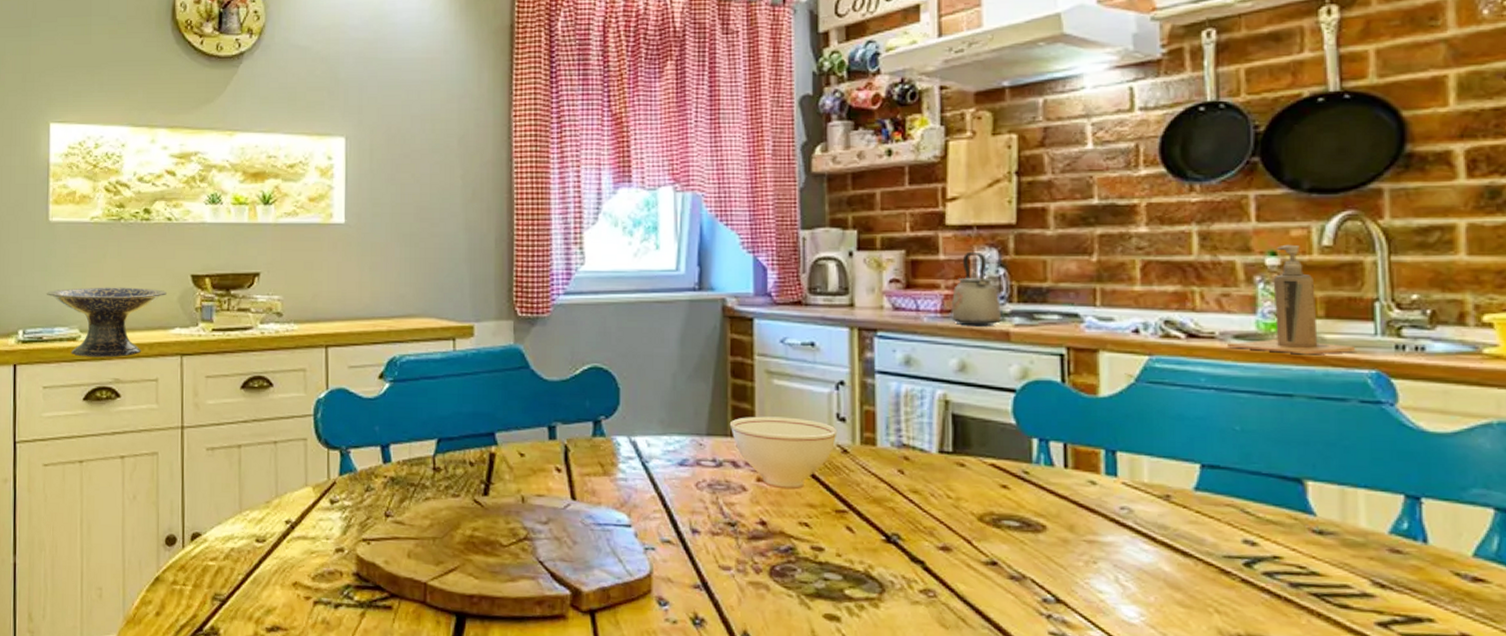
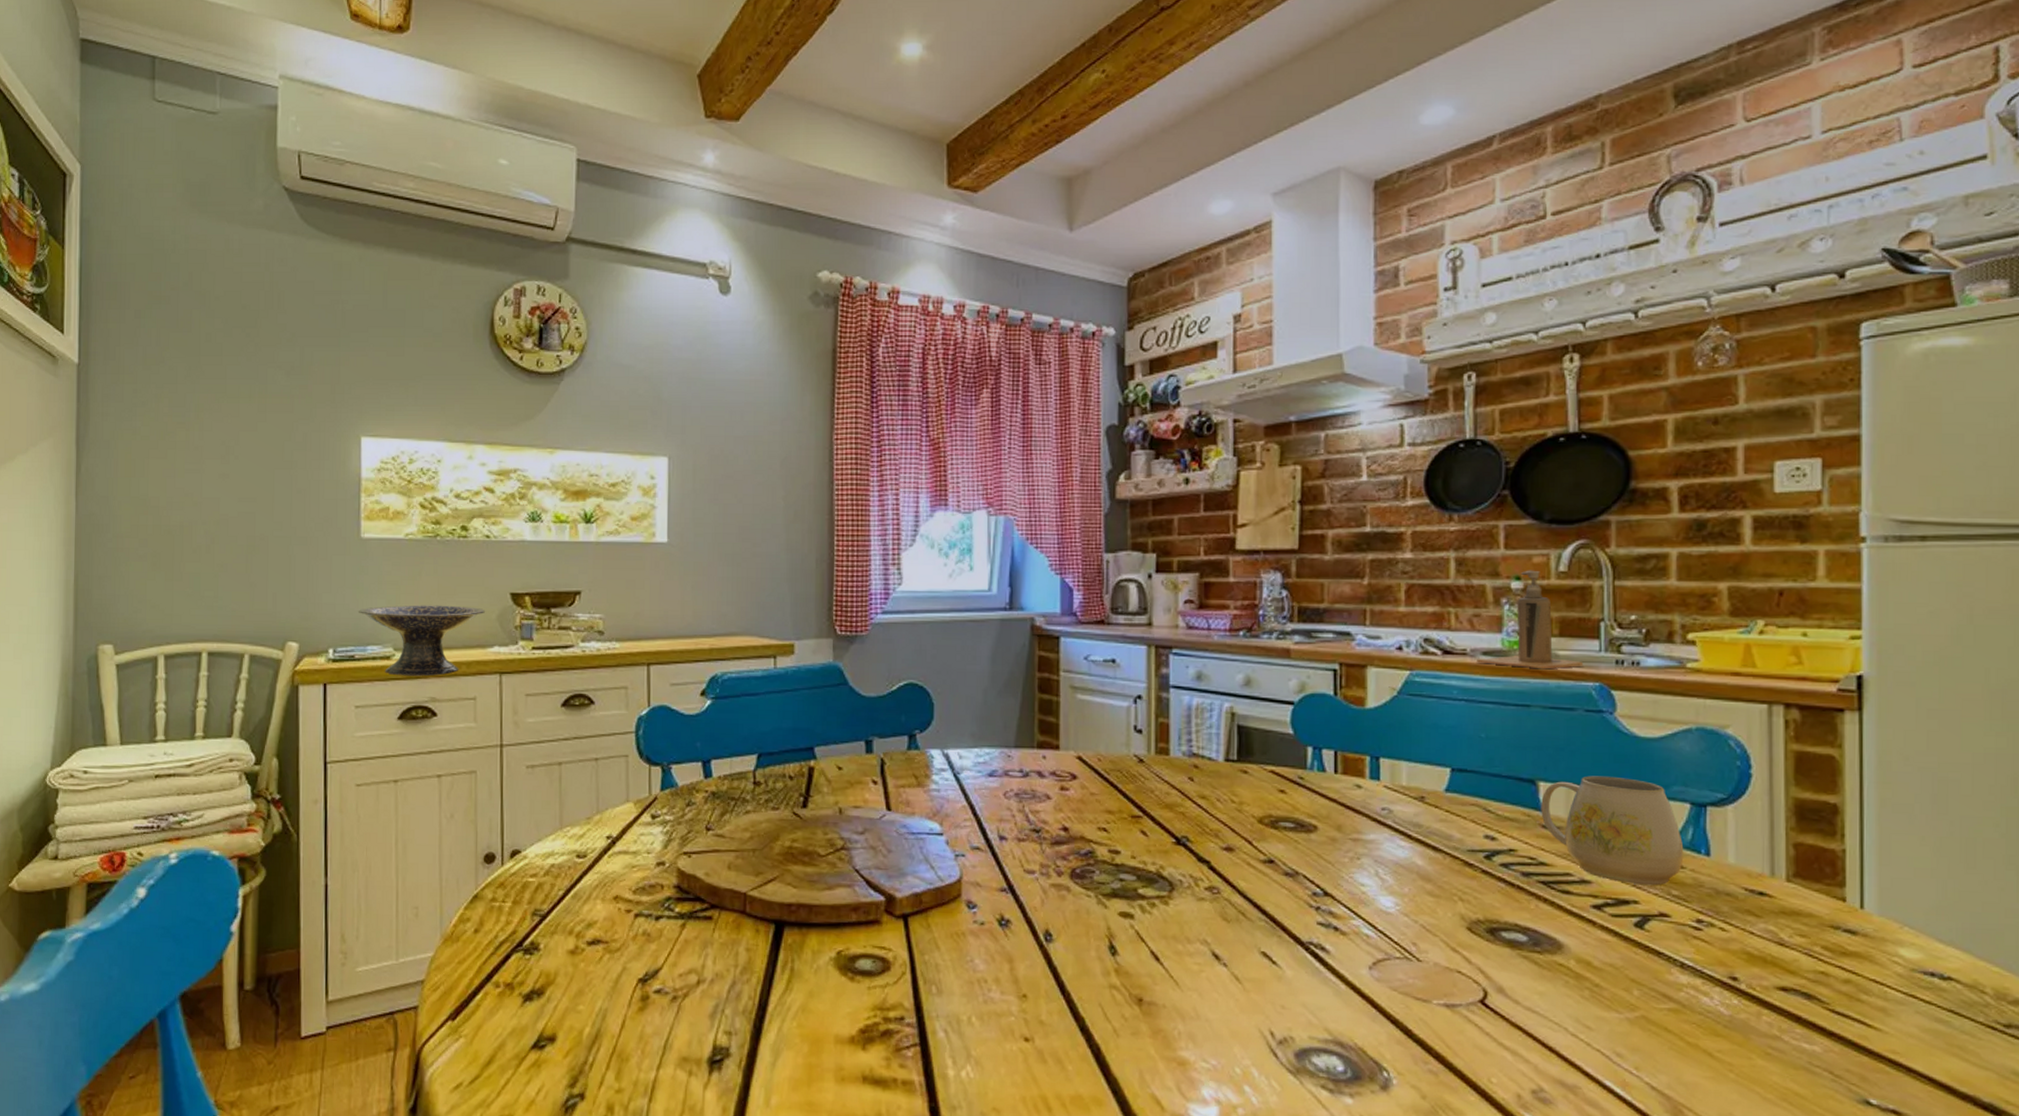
bowl: present [729,416,838,490] -> none [1036,729,1135,797]
kettle: present [951,253,1001,325] -> none [1238,576,1283,643]
mug: none [1310,475,1489,602] -> present [1541,775,1684,886]

